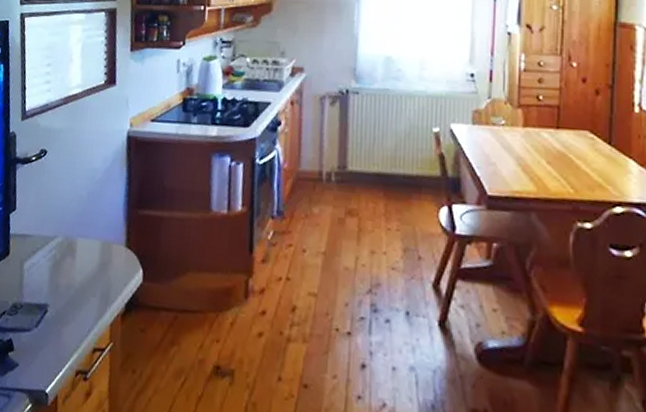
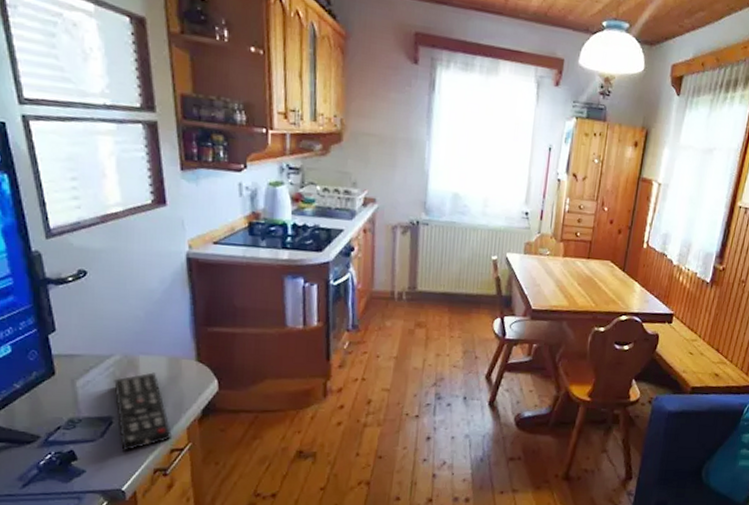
remote control: none [50,257,97,346] -> present [114,372,173,451]

